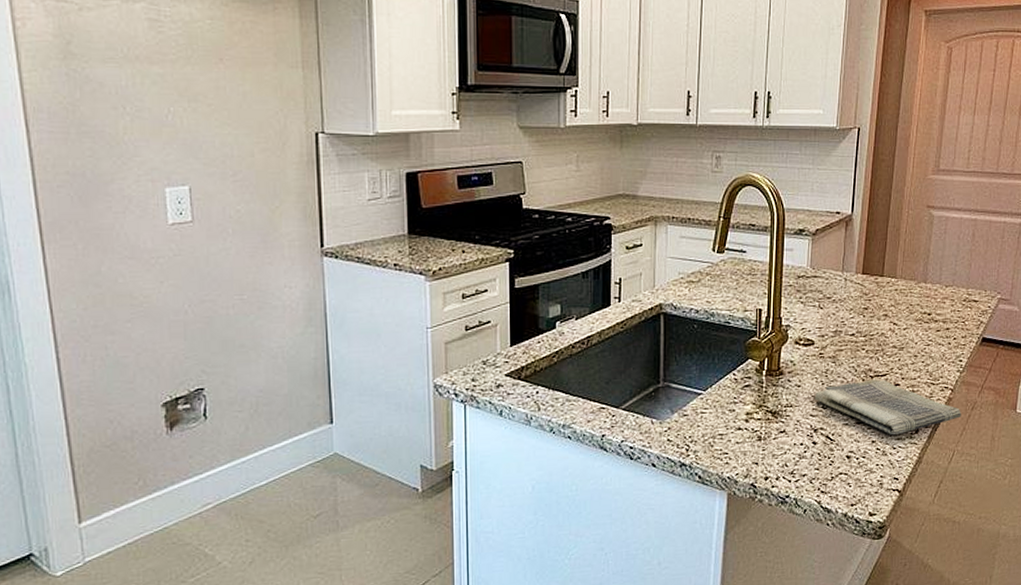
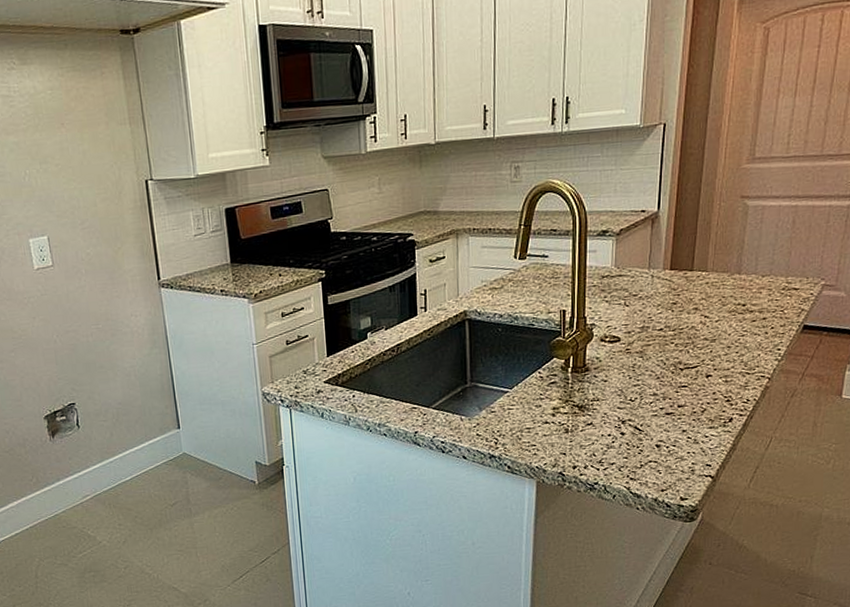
dish towel: present [814,379,961,436] -> none [621,371,779,425]

